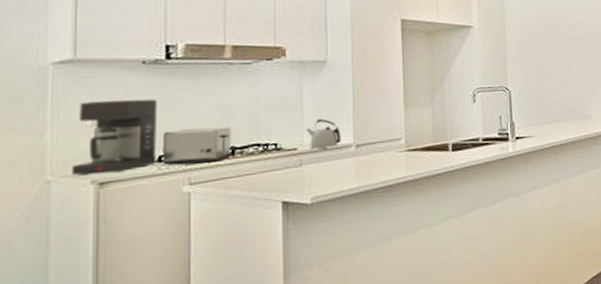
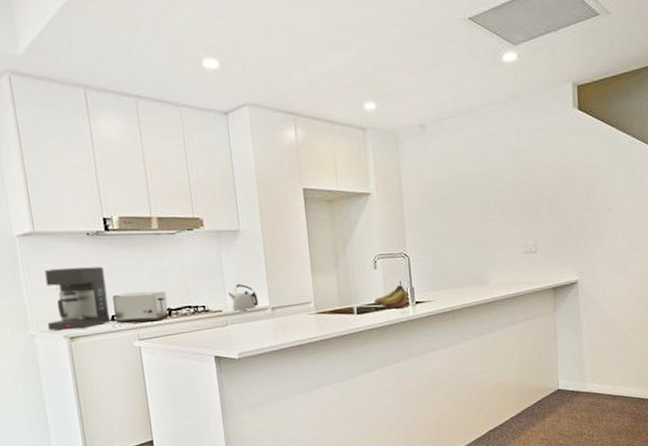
fruit: none [471,119,510,145] -> present [374,284,410,309]

